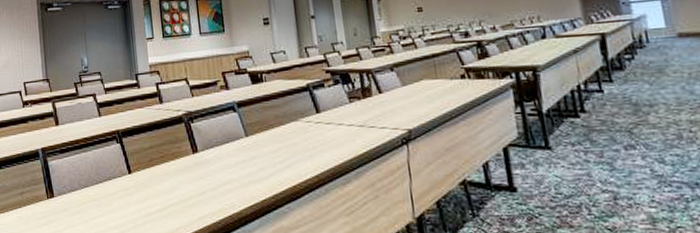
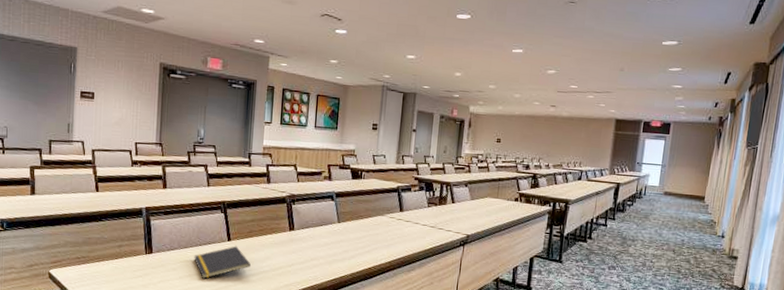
notepad: none [96,178,157,220] -> present [194,246,251,279]

